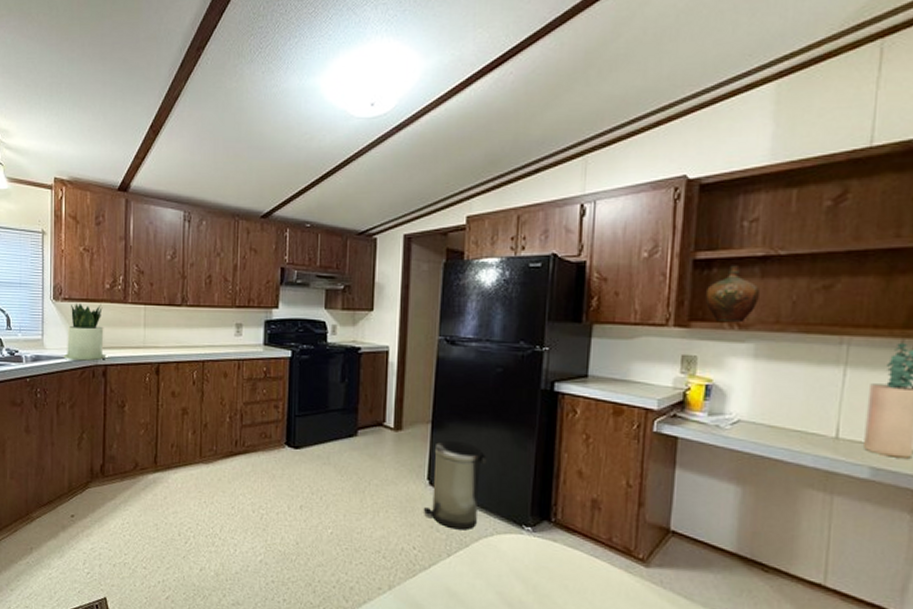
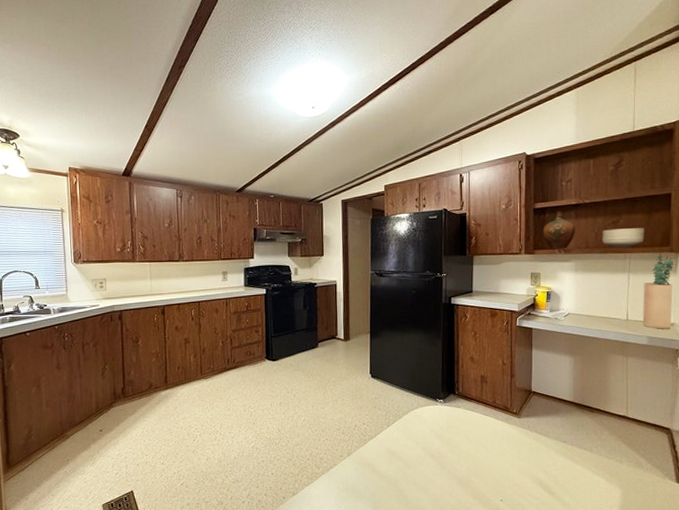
planter: present [63,302,107,362] -> none [85,263,121,310]
pedal bin: present [423,440,487,530] -> none [368,344,410,407]
bowl: none [802,297,880,327] -> present [601,228,646,248]

